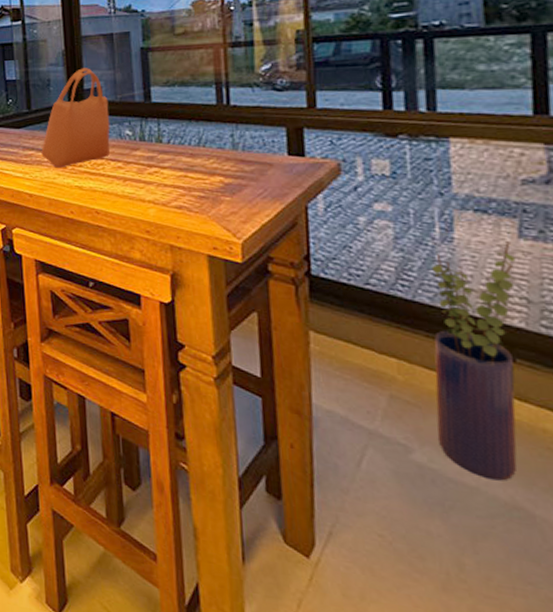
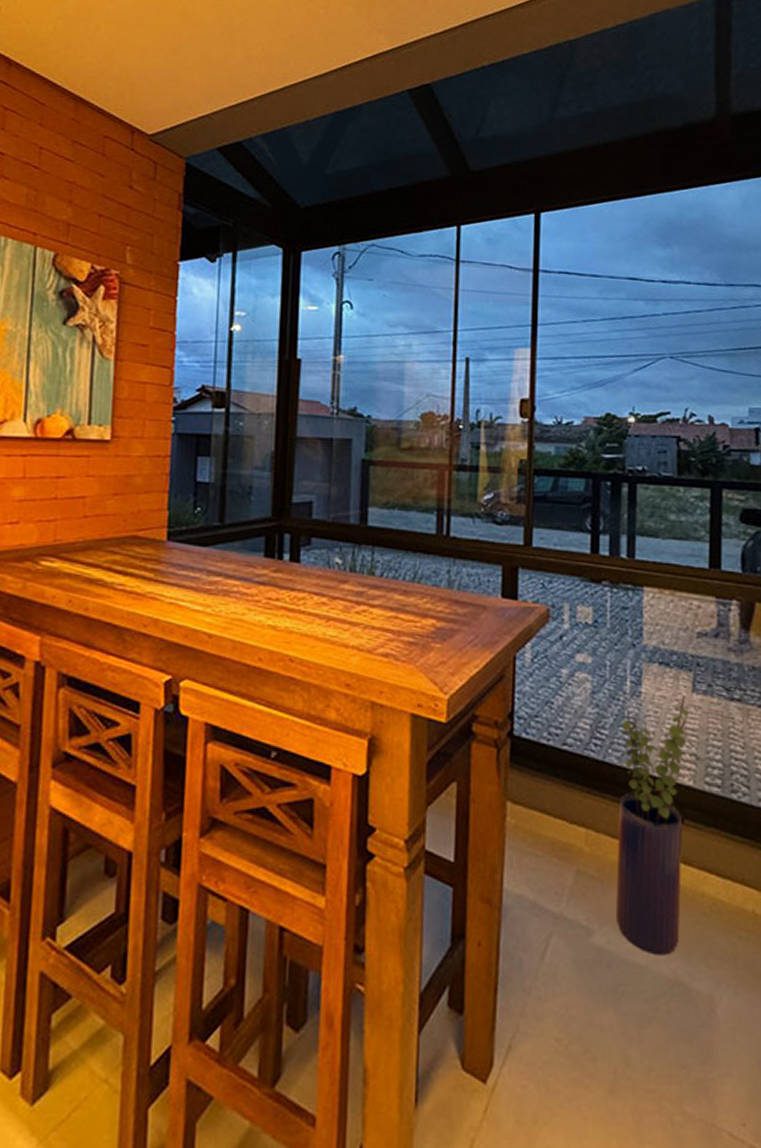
handbag: present [41,68,111,168] -> none [230,476,319,601]

